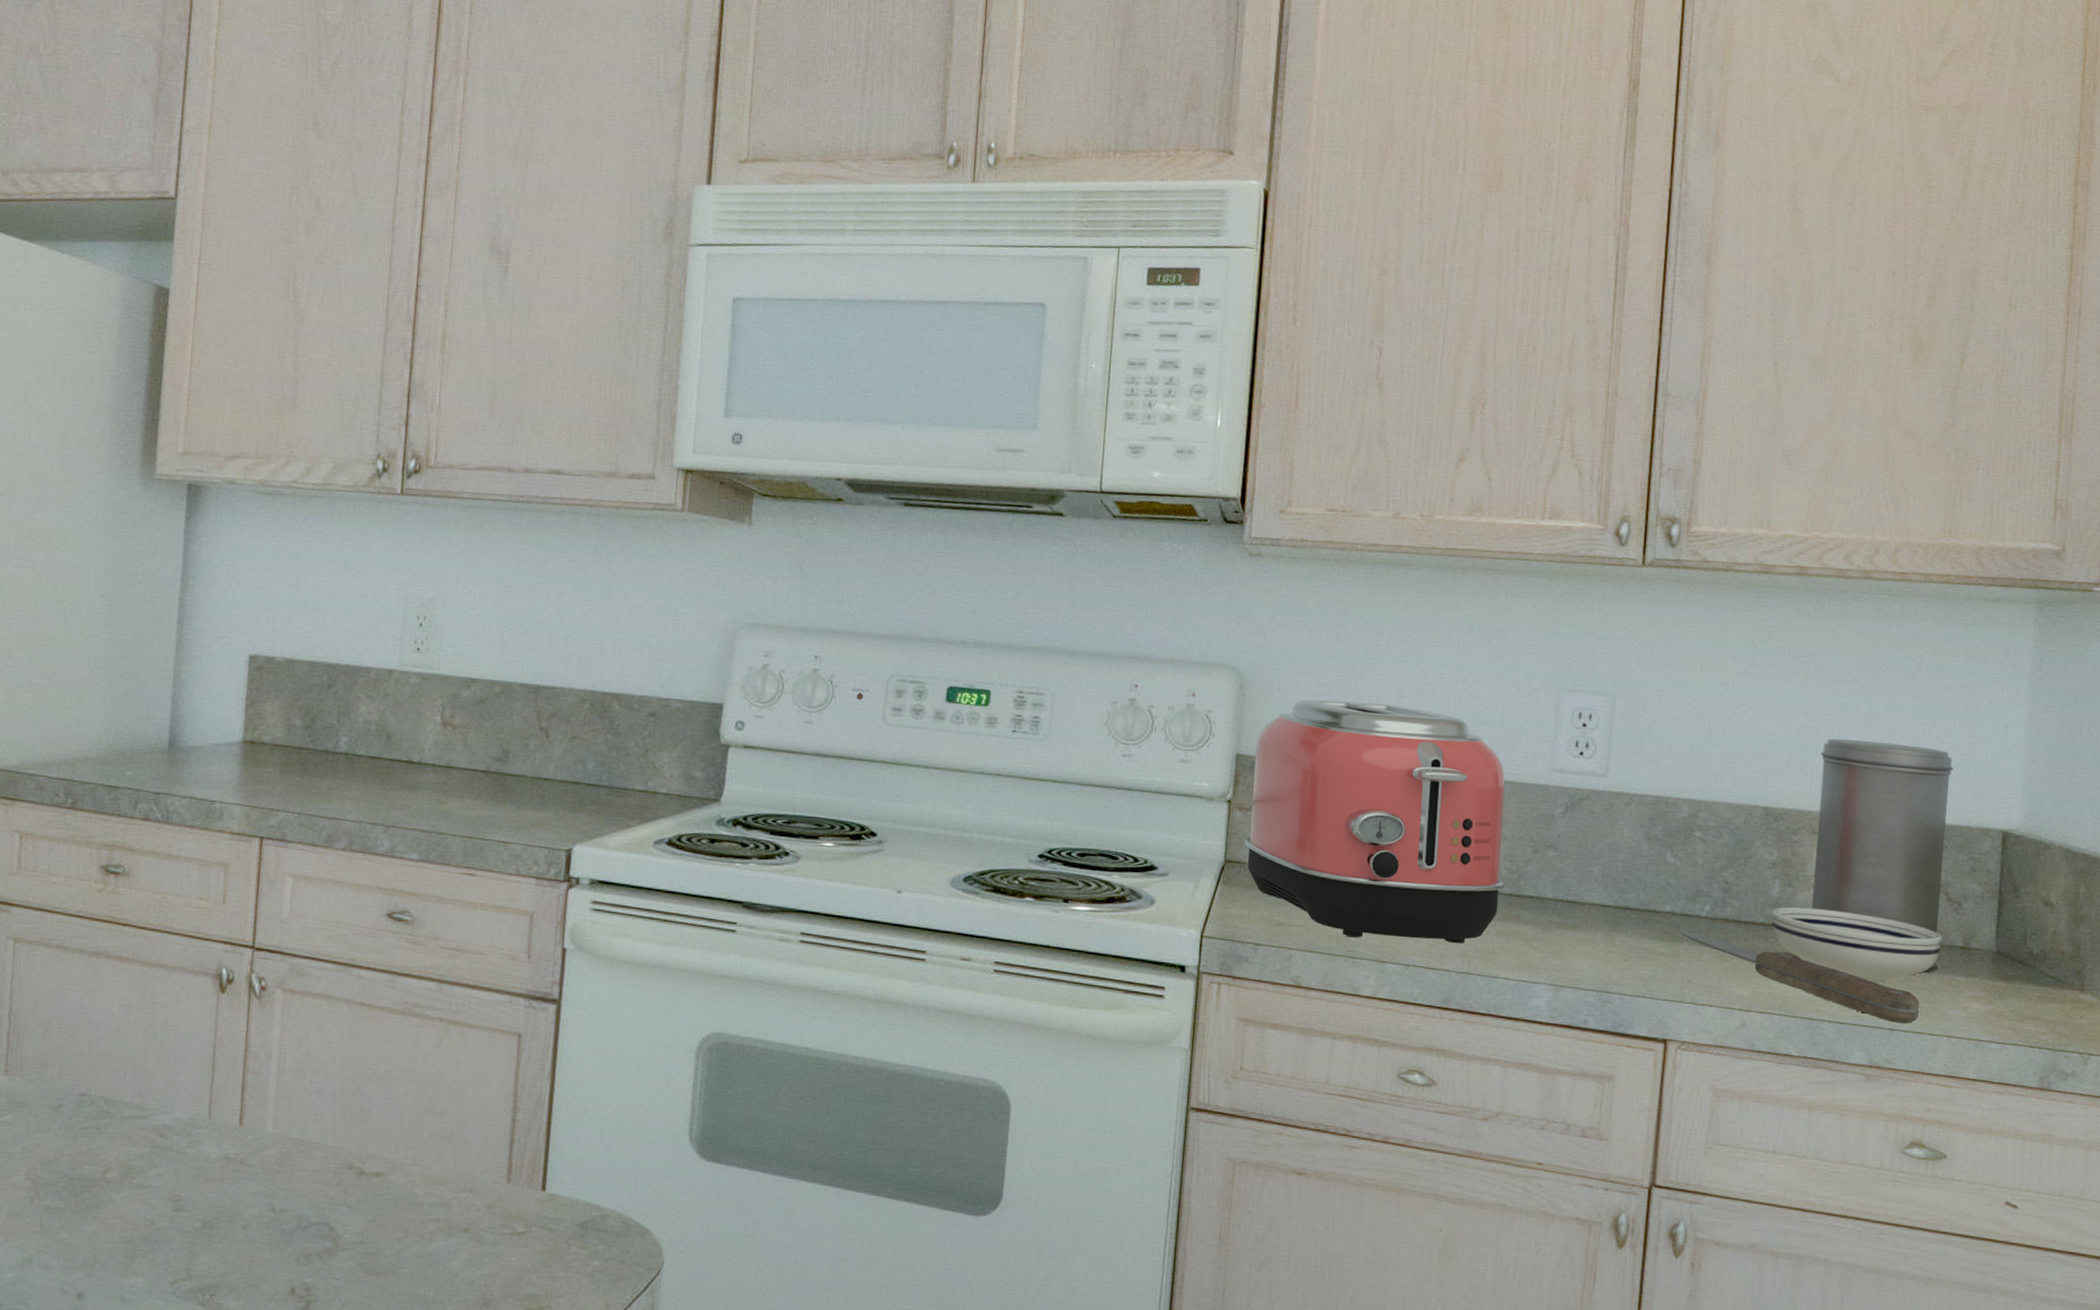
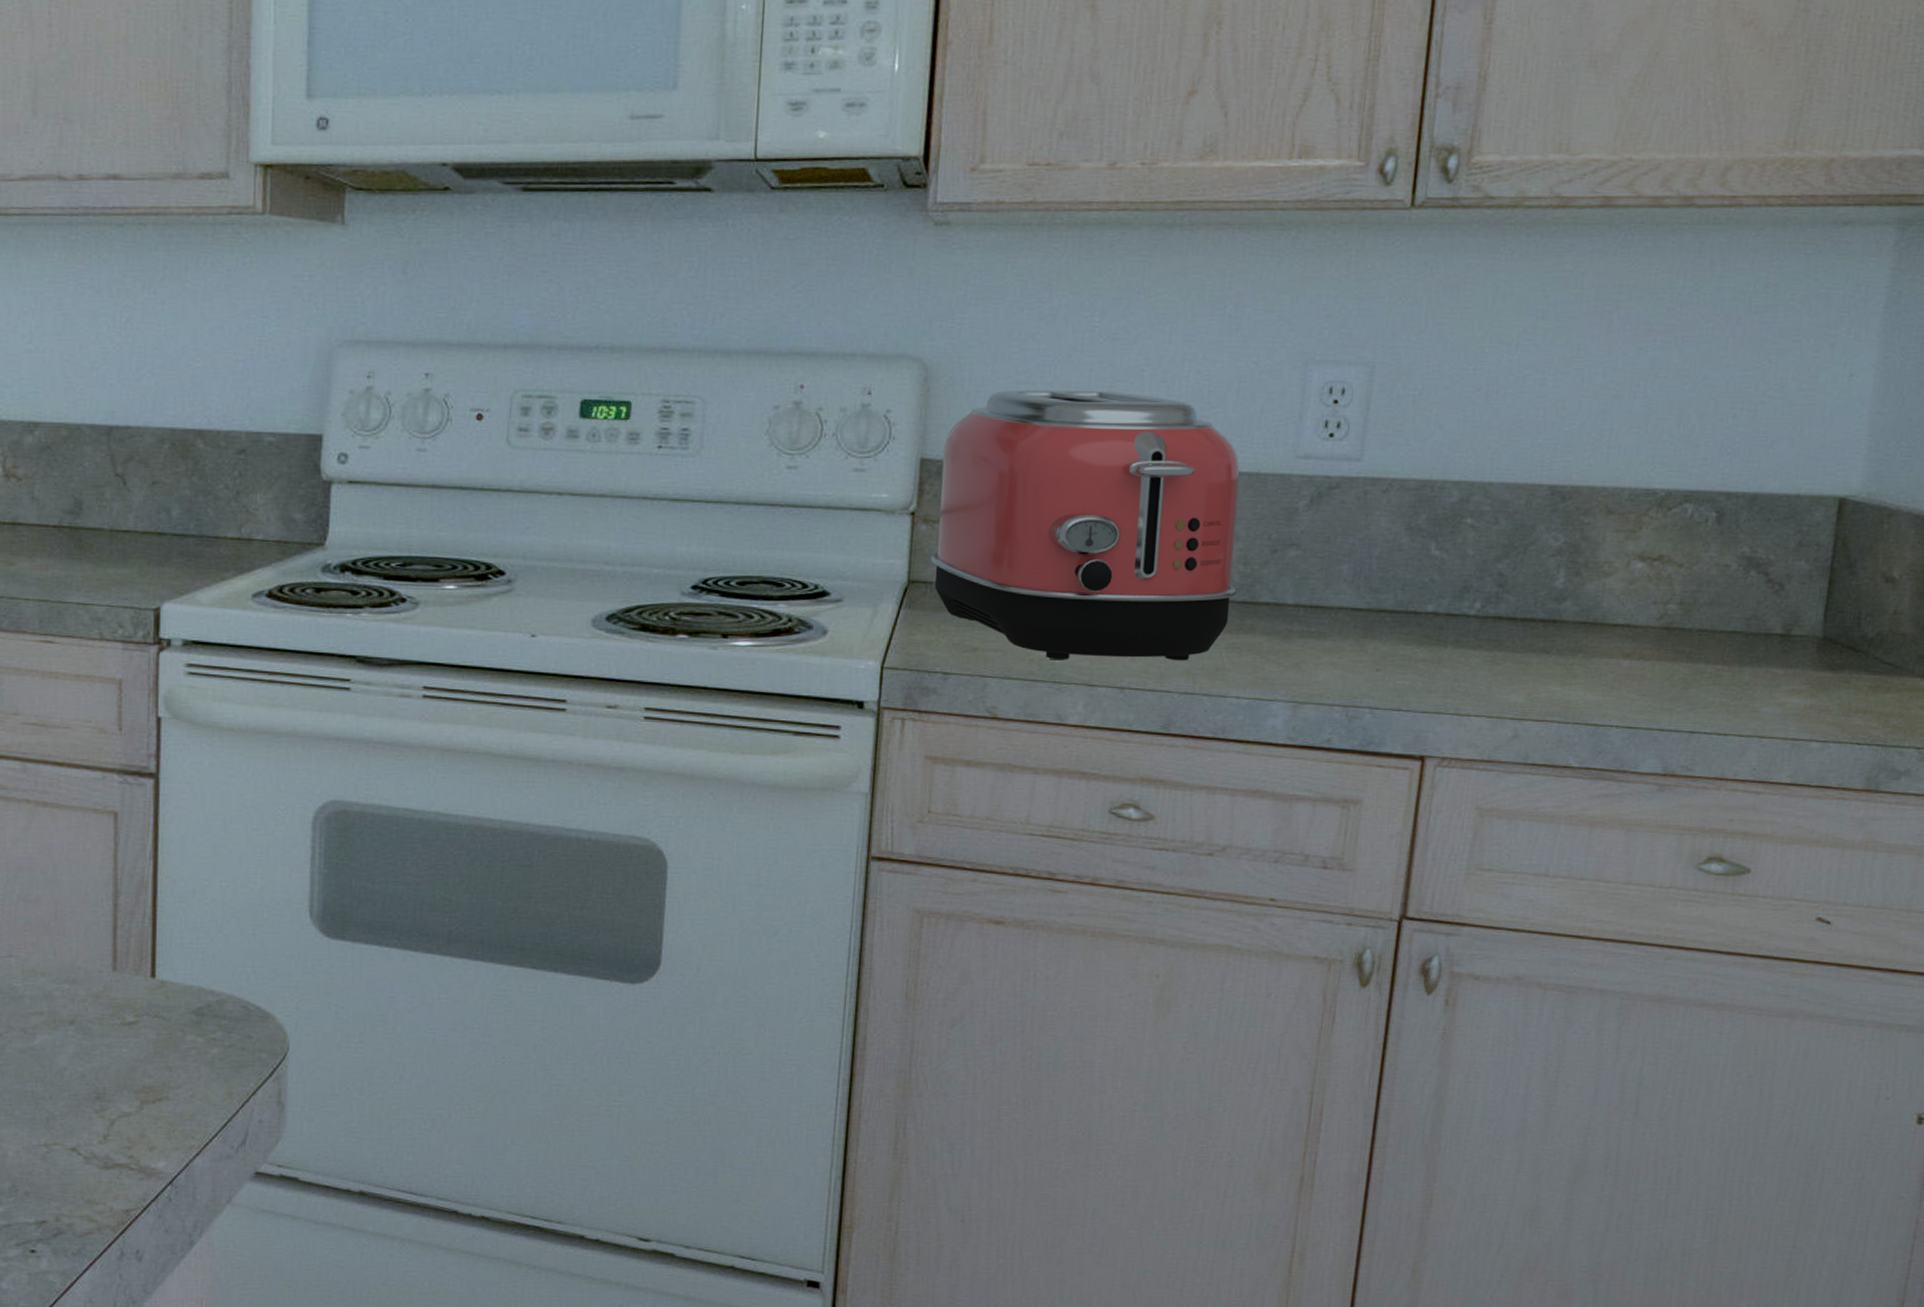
knife: present [1679,932,1920,1025] -> none [1443,634,1728,726]
bowl: present [1771,907,1943,983] -> none [1553,598,1760,681]
canister: present [1812,738,1953,973] -> none [1602,400,1783,666]

